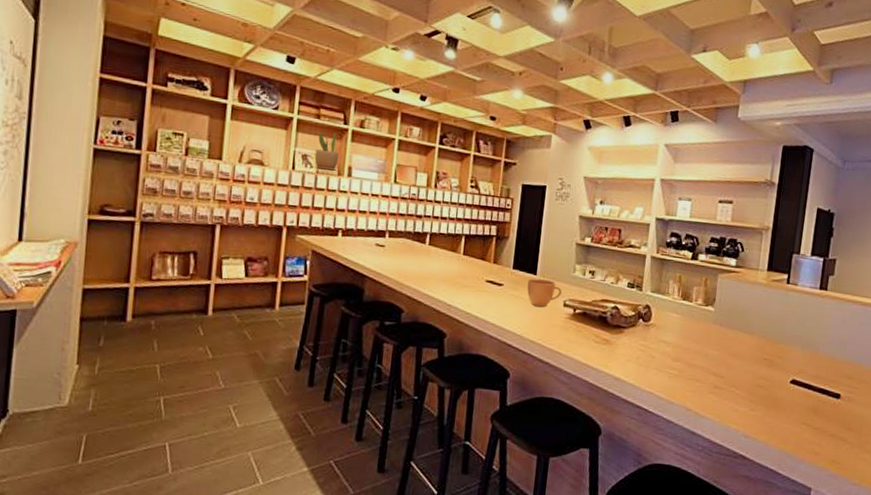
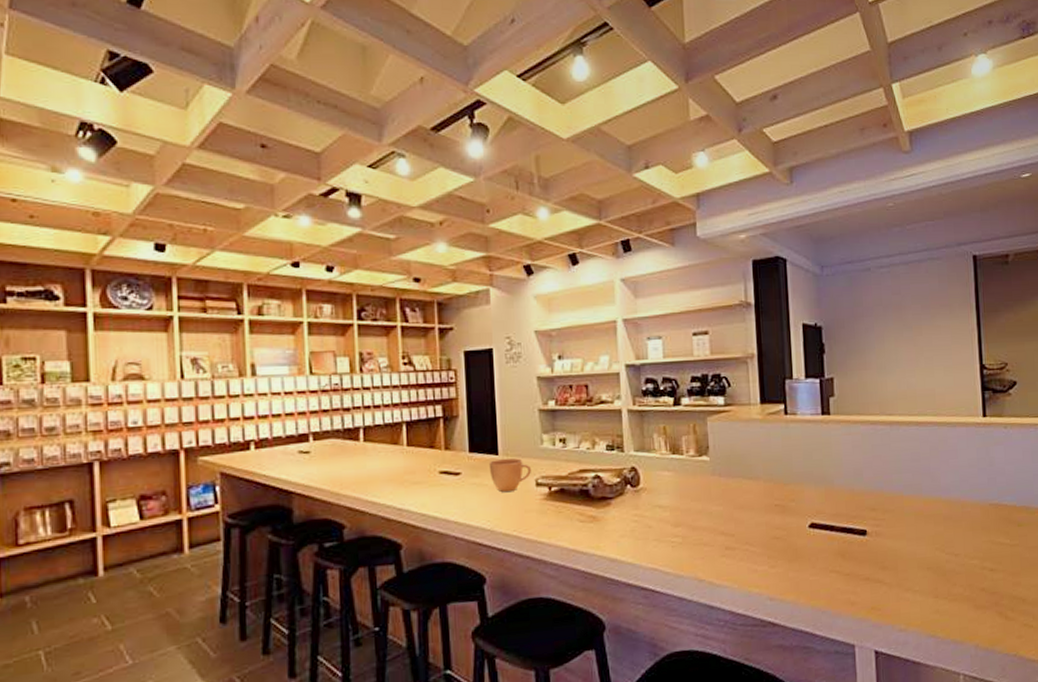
potted plant: present [314,132,340,172] -> none [206,326,238,374]

